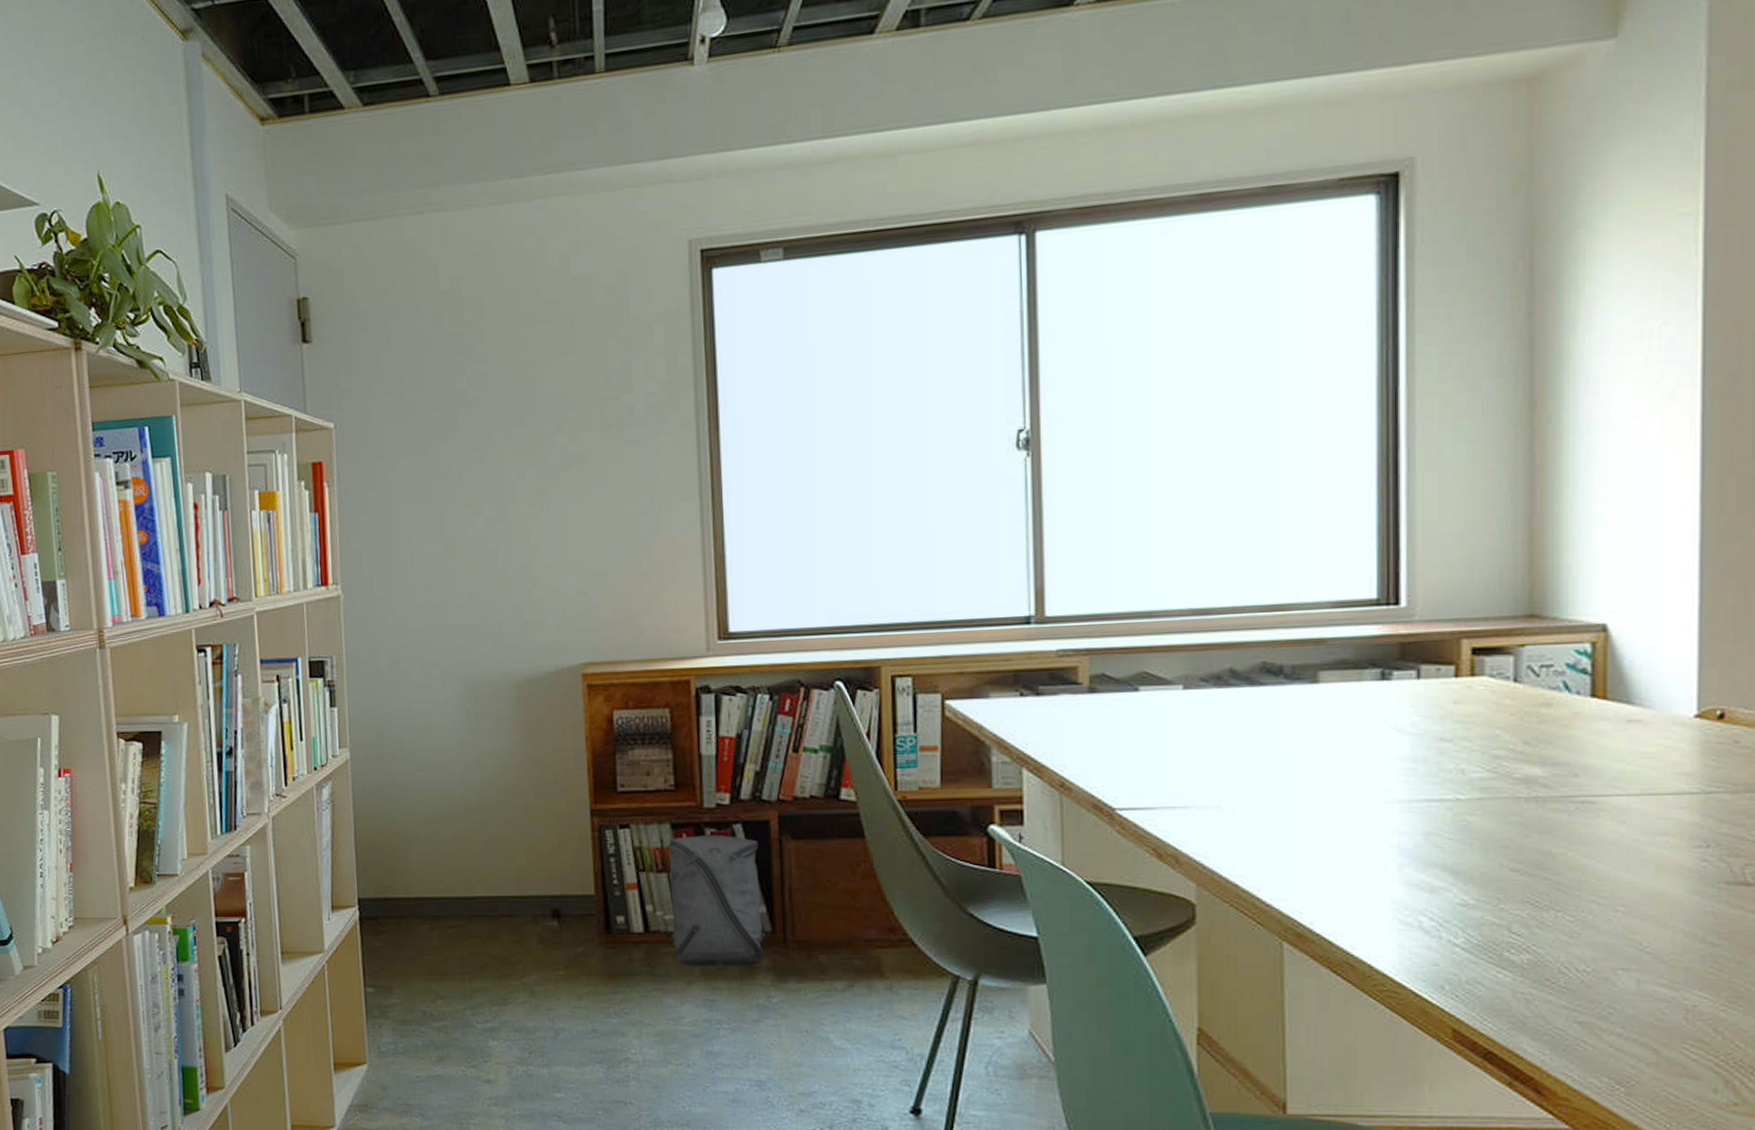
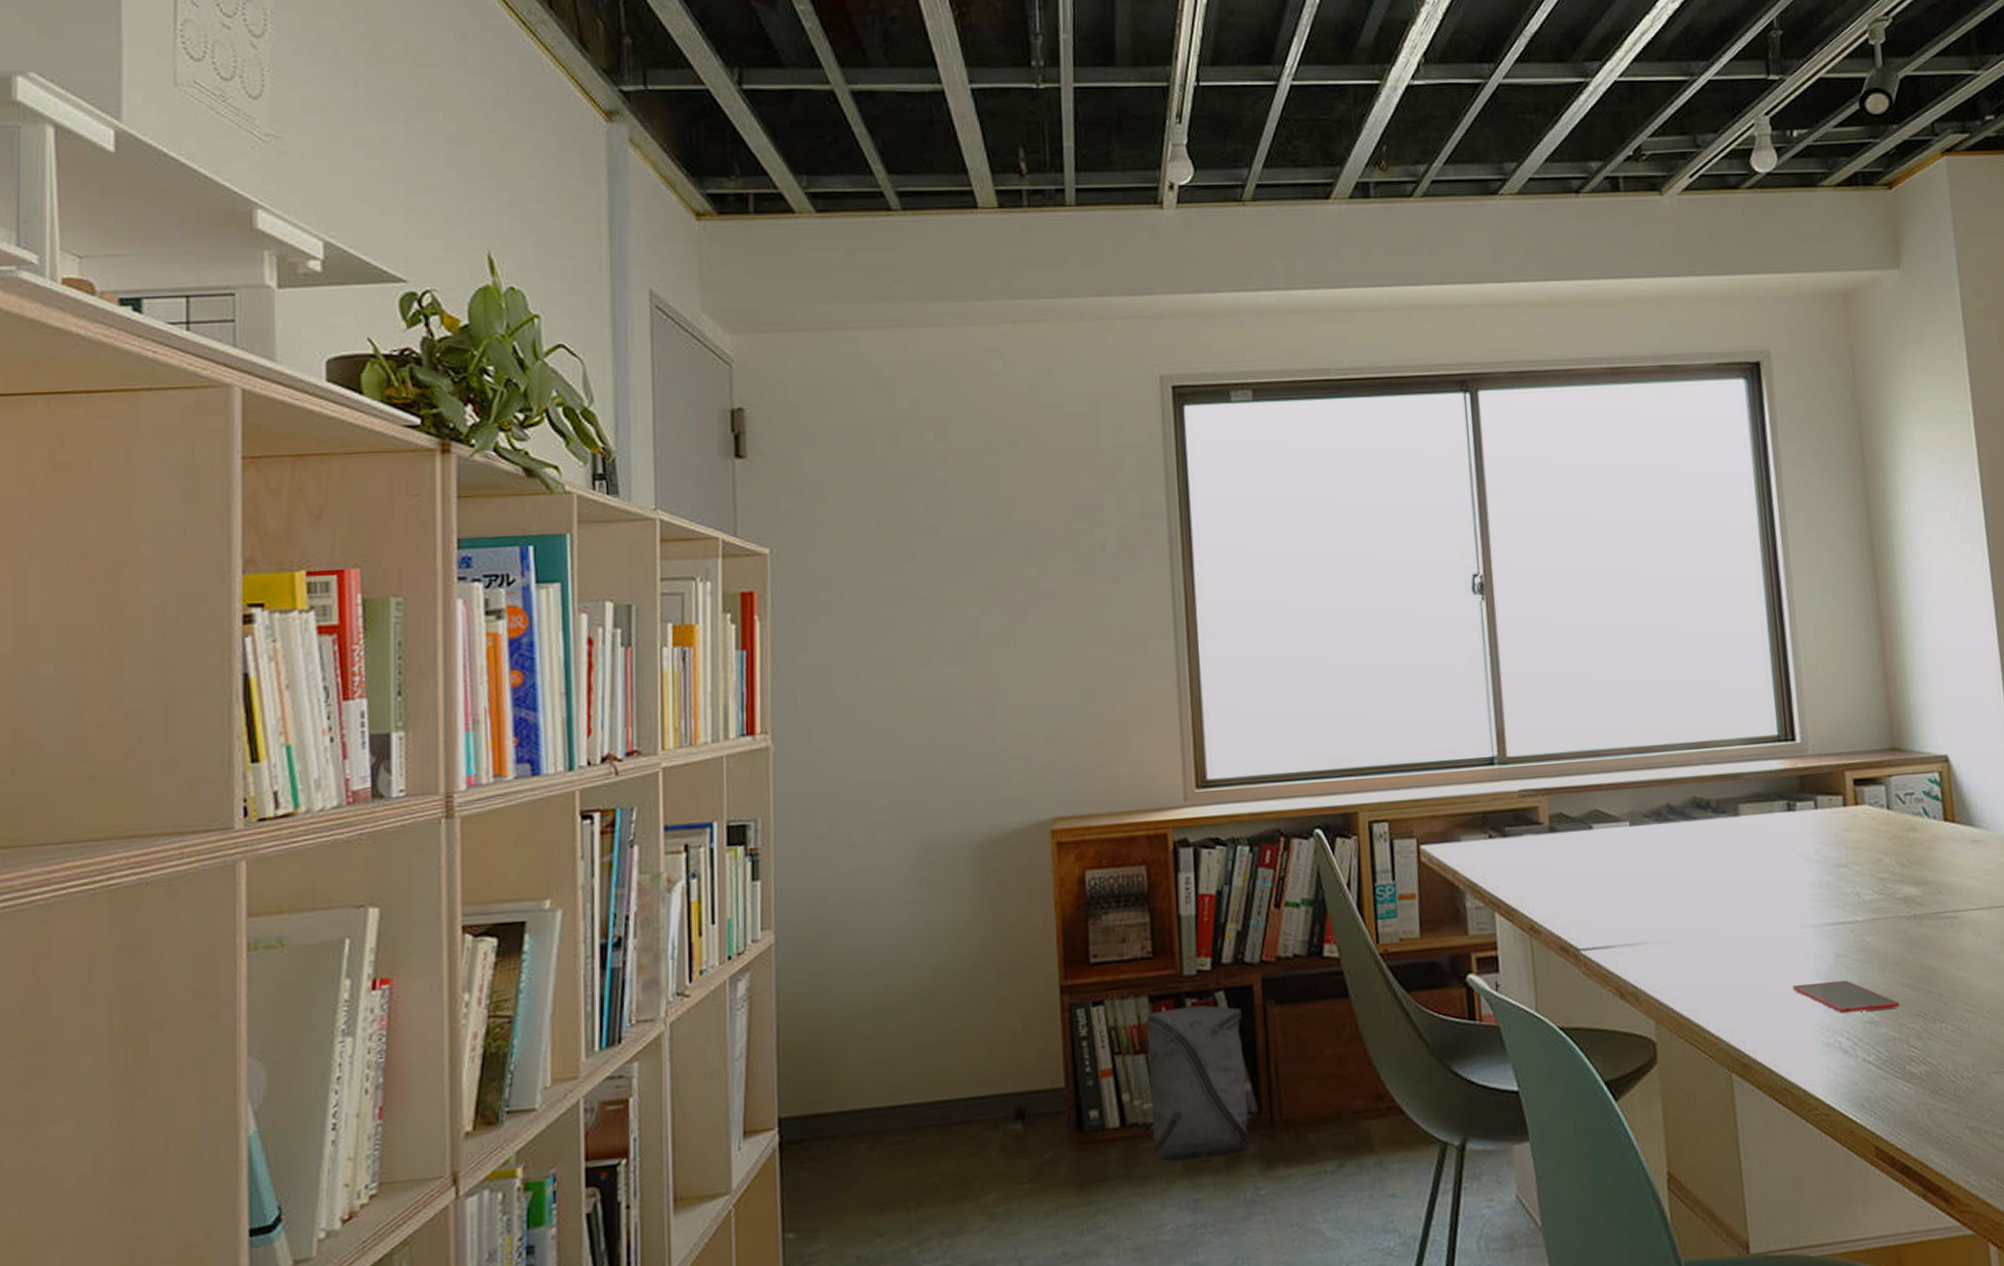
smartphone: none [1366,859,1504,893] -> present [1792,981,1901,1013]

